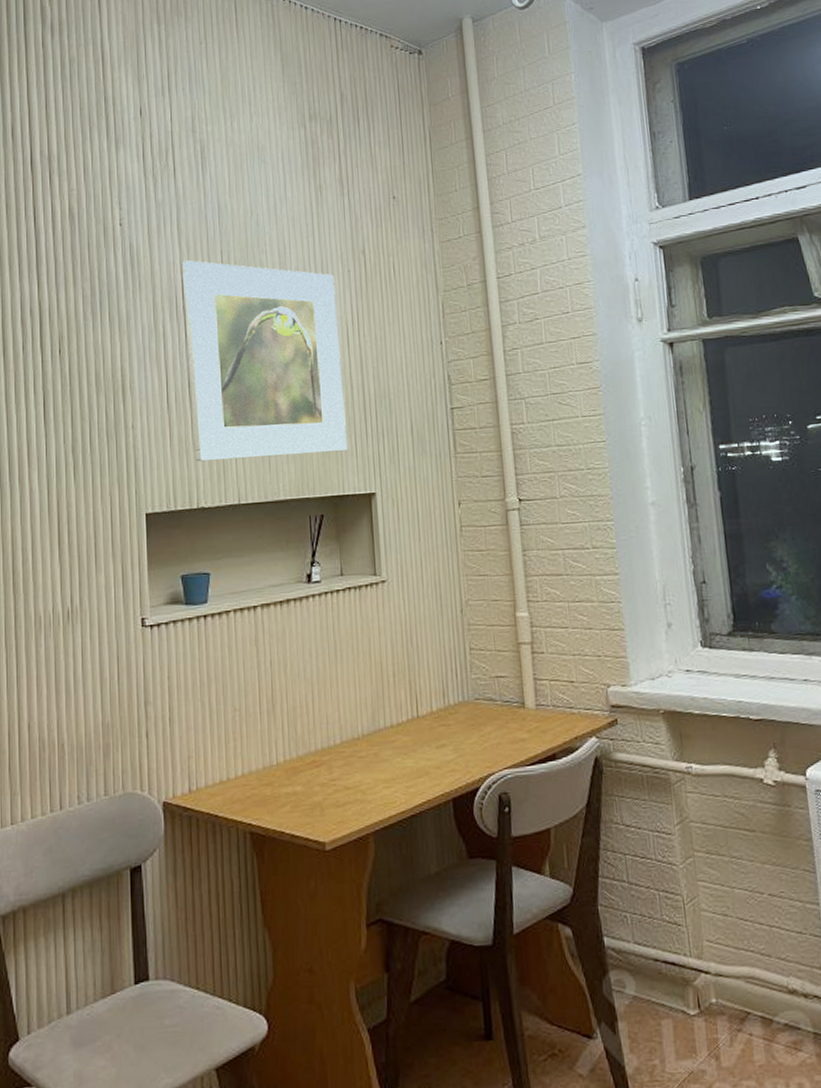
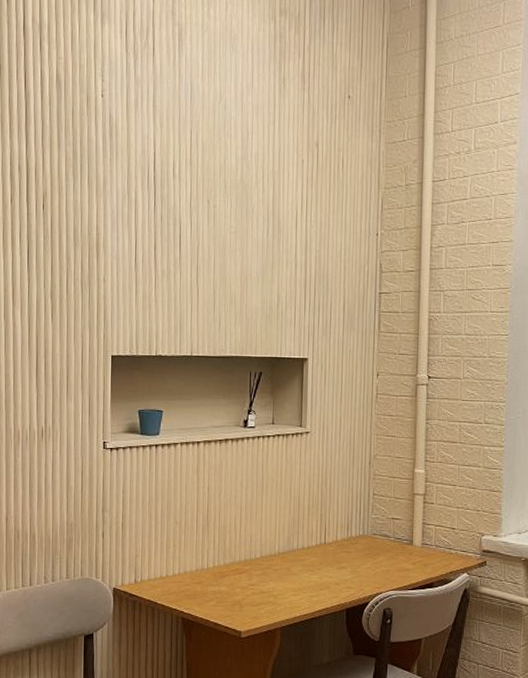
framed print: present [182,260,347,462] -> none [155,136,289,320]

